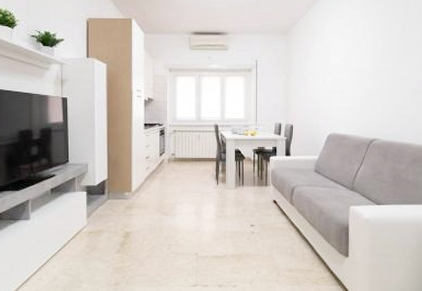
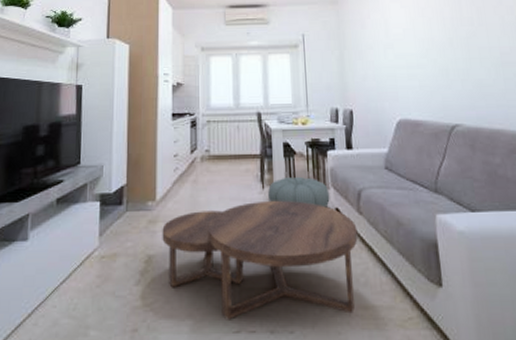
coffee table: none [137,193,289,278] -> present [162,200,358,320]
pouf: none [220,176,270,200] -> present [267,176,330,208]

